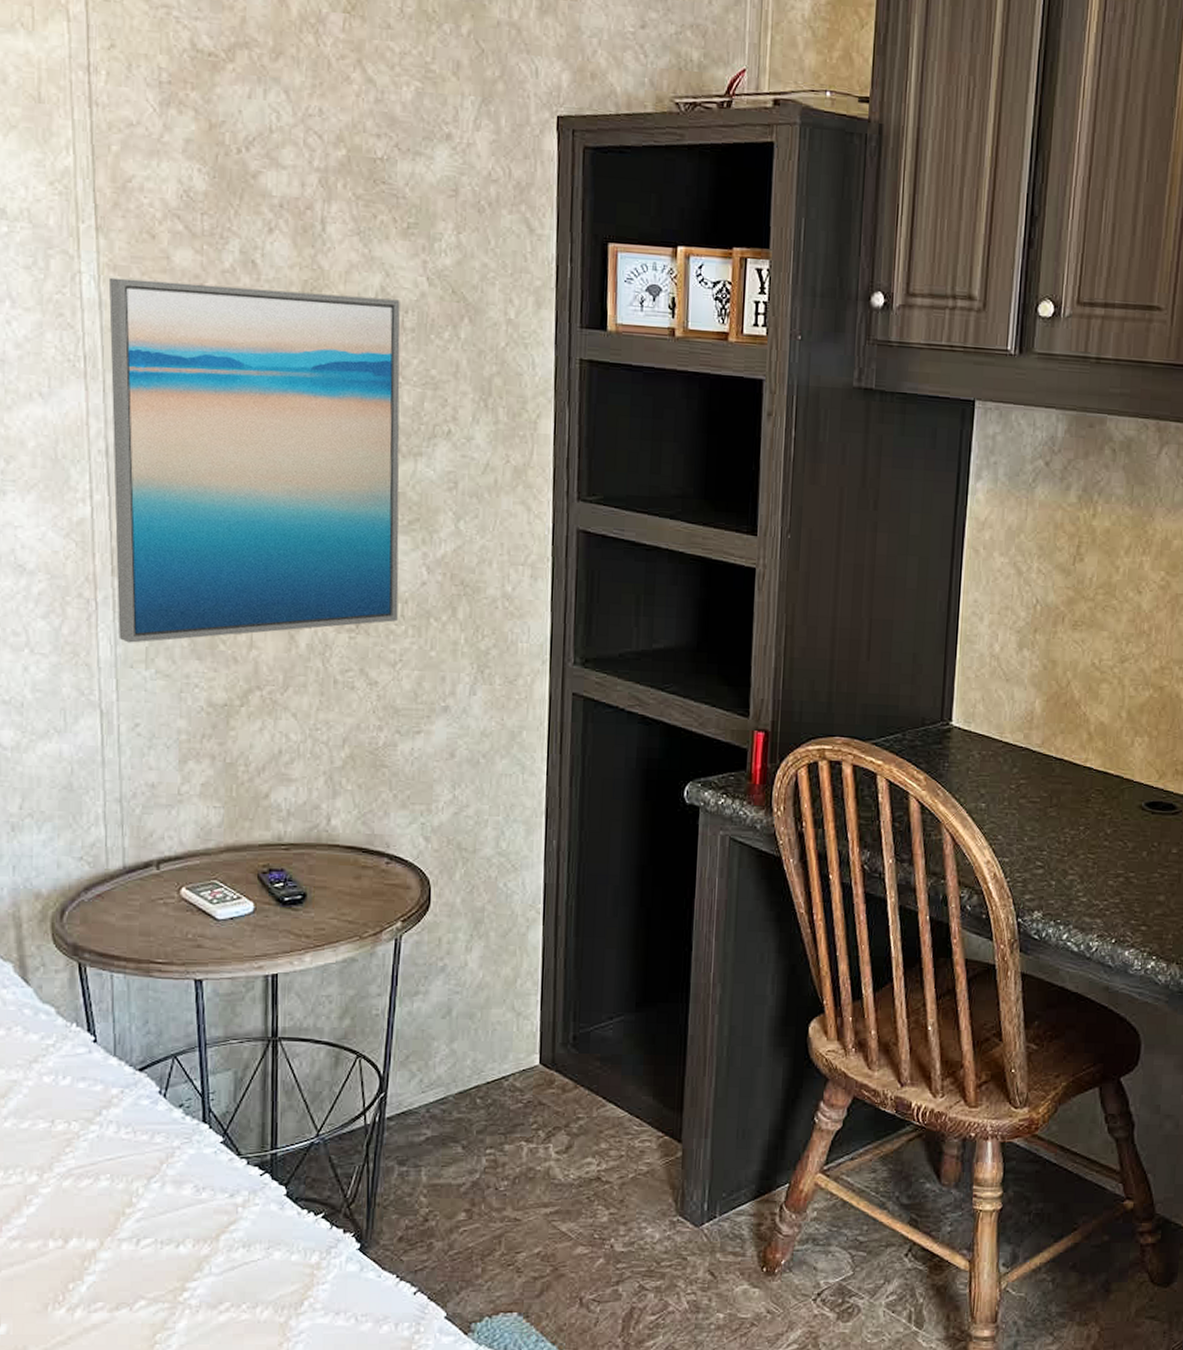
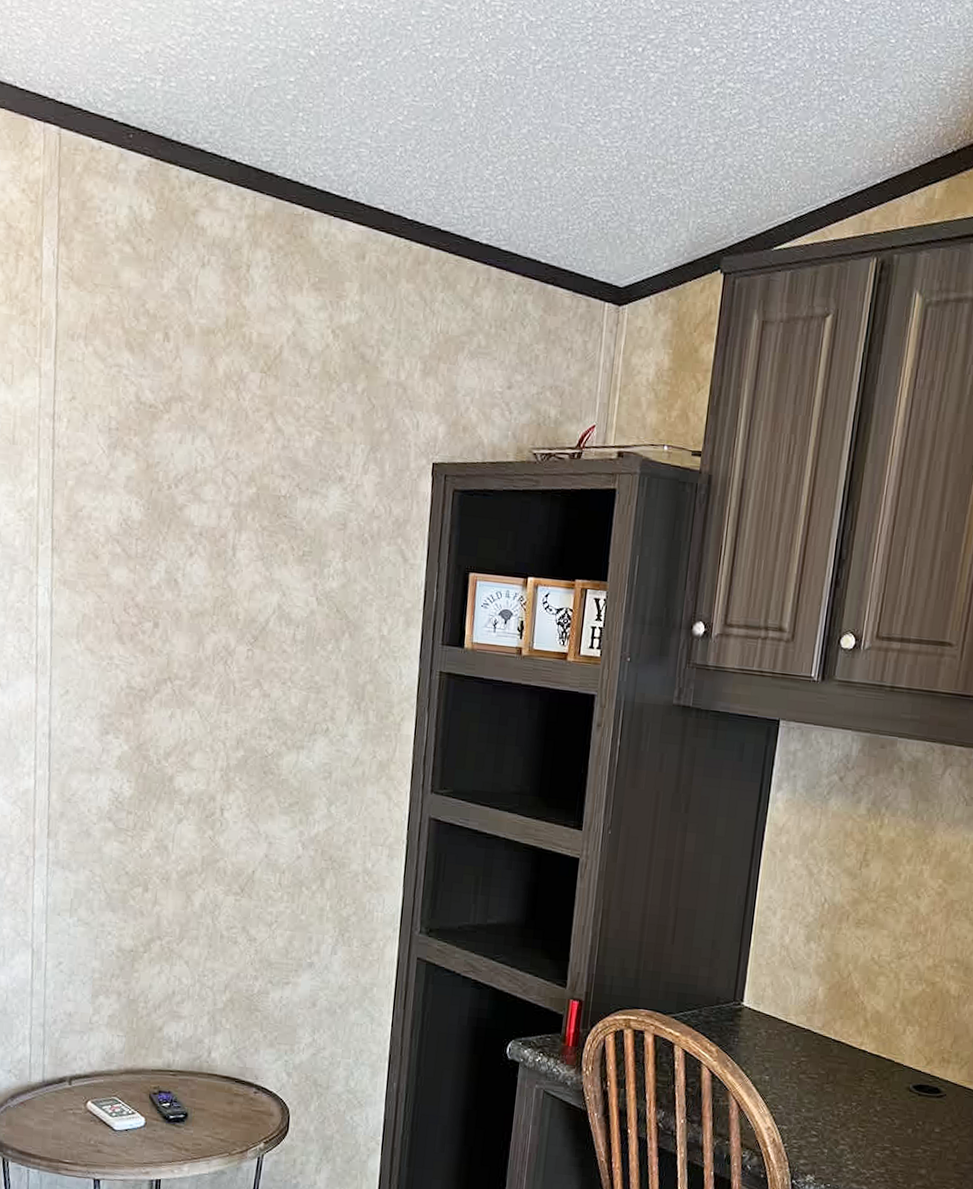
wall art: present [108,277,401,643] -> none [50,590,293,895]

